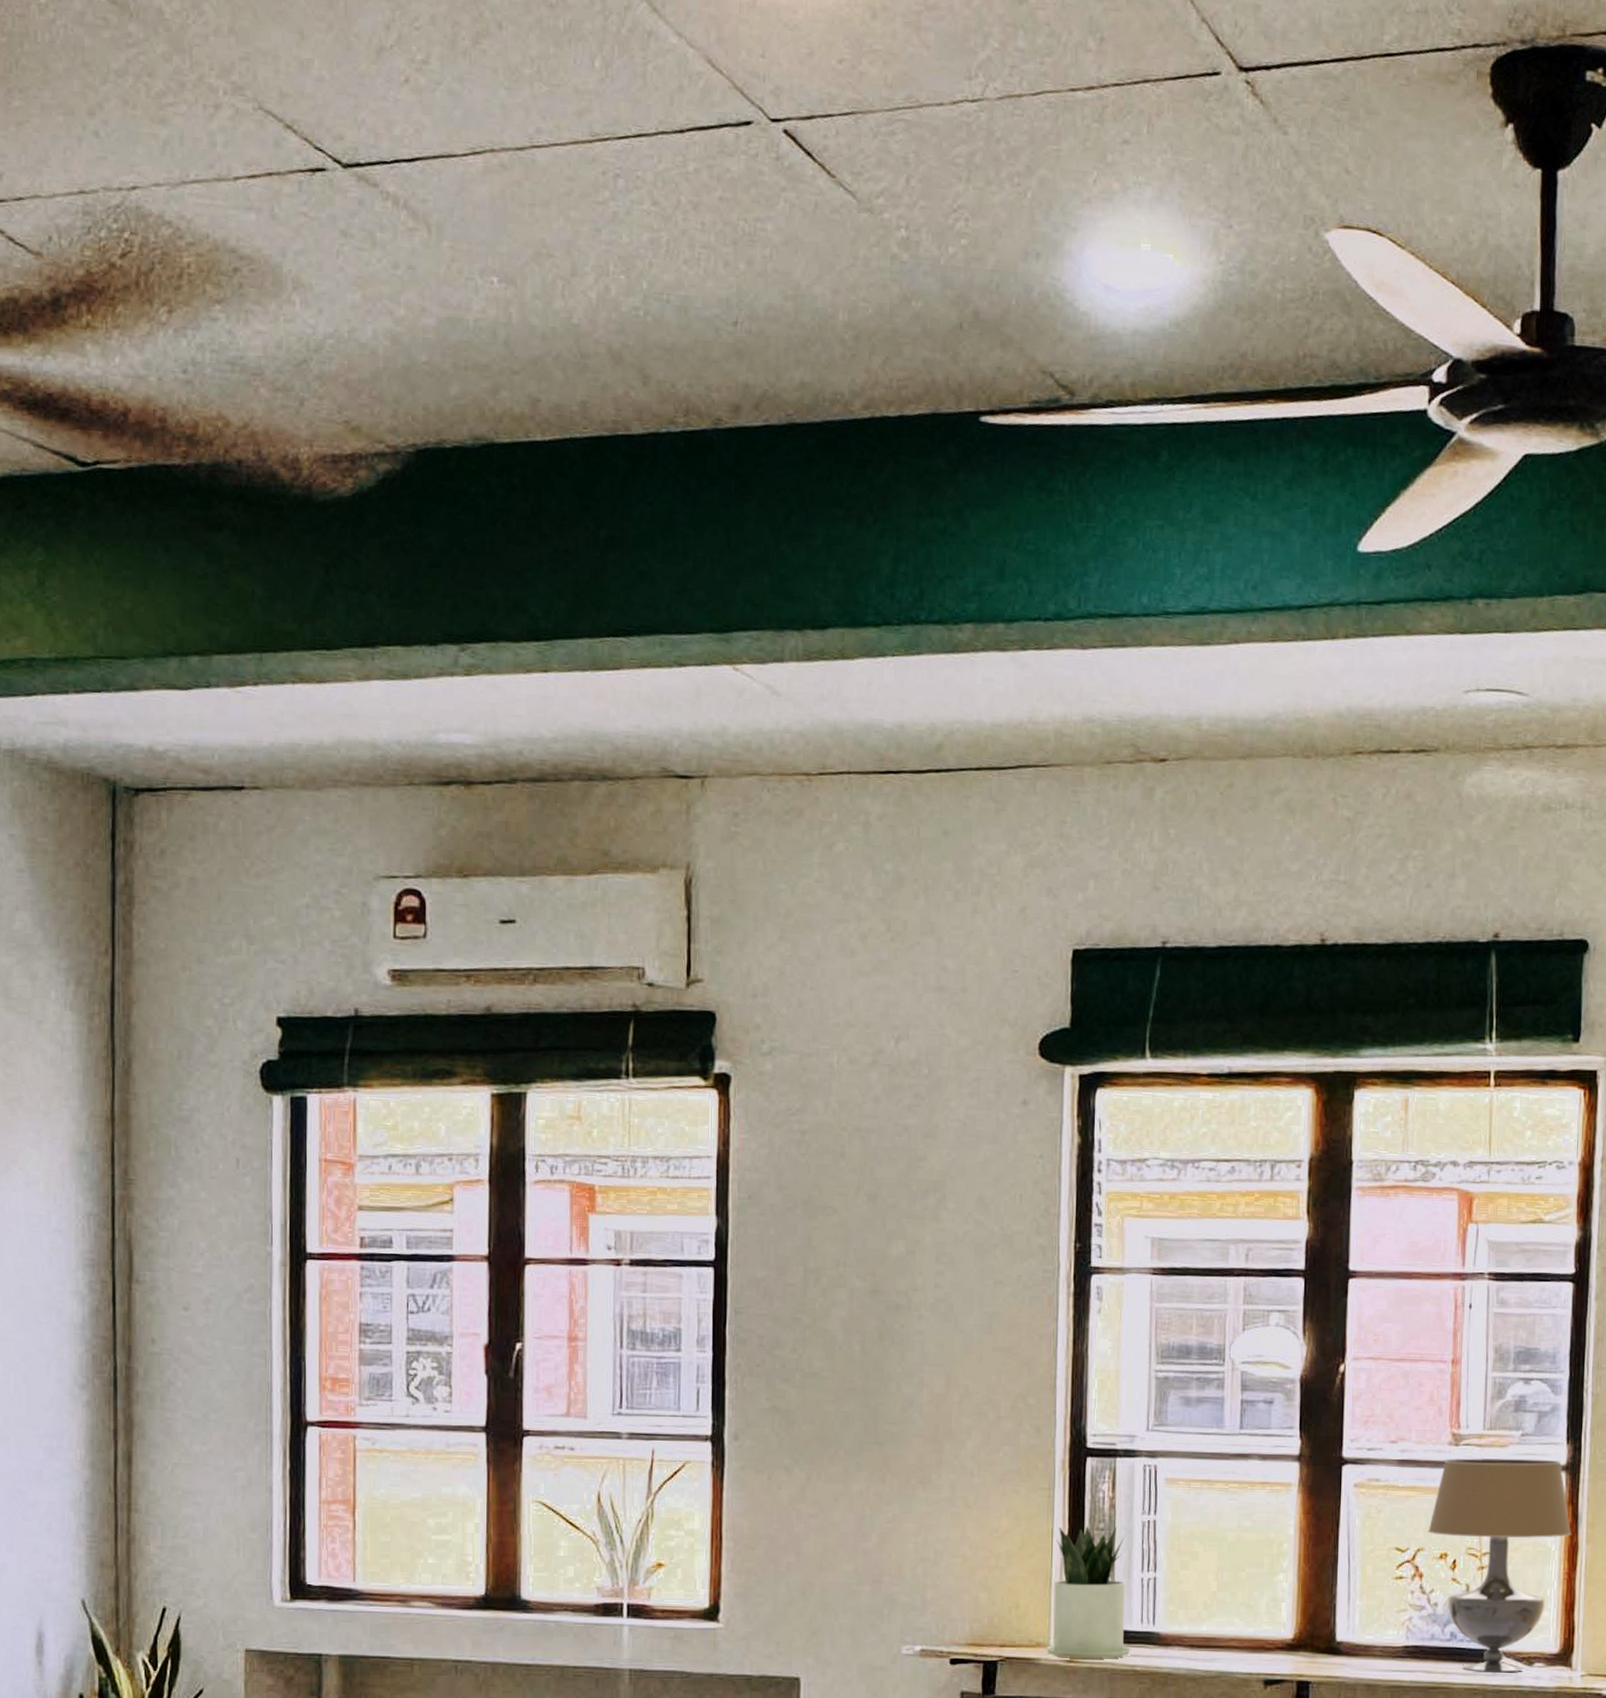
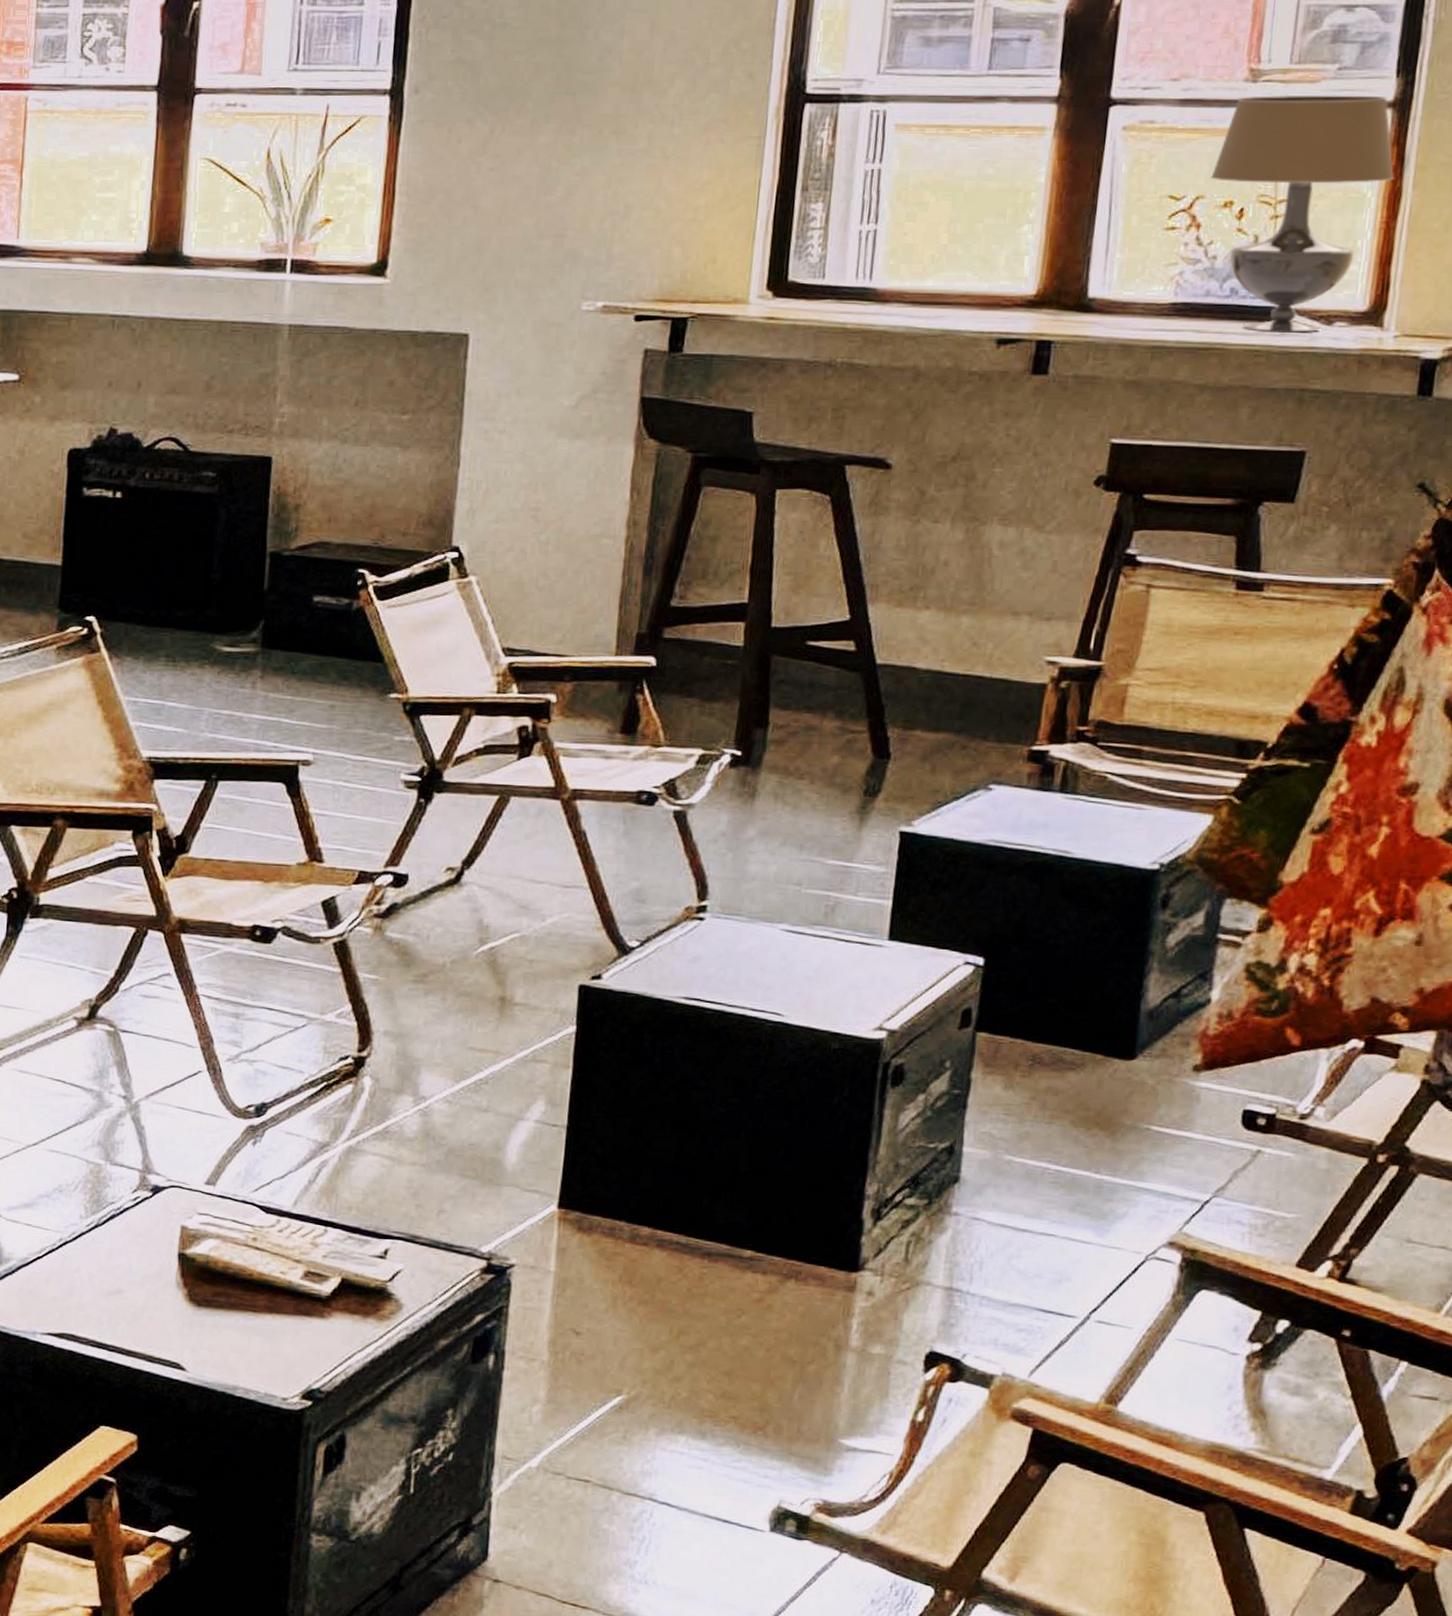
planter: present [1045,1526,1132,1659] -> none [742,176,845,316]

